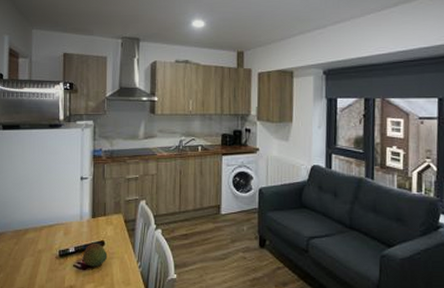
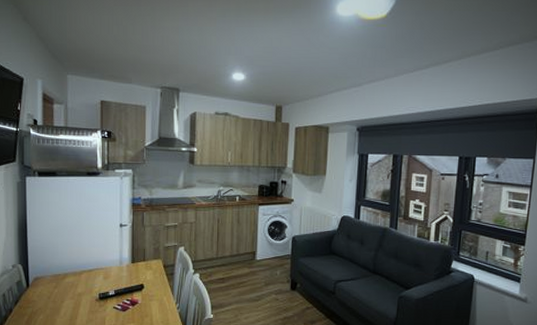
fruit: present [82,243,108,267] -> none [122,287,147,308]

